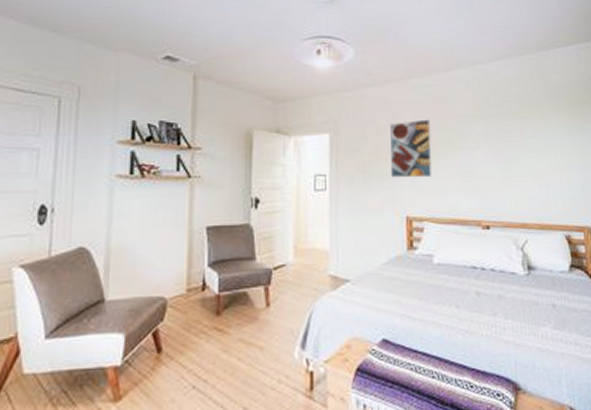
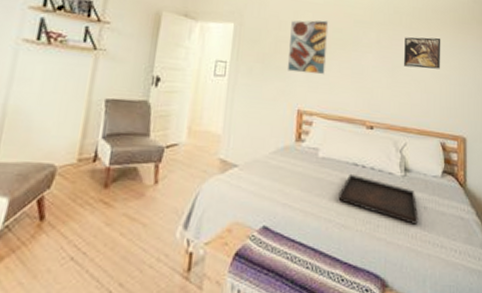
serving tray: none [459,277,548,324] -> present [338,173,419,224]
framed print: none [516,123,558,159] -> present [404,37,441,69]

